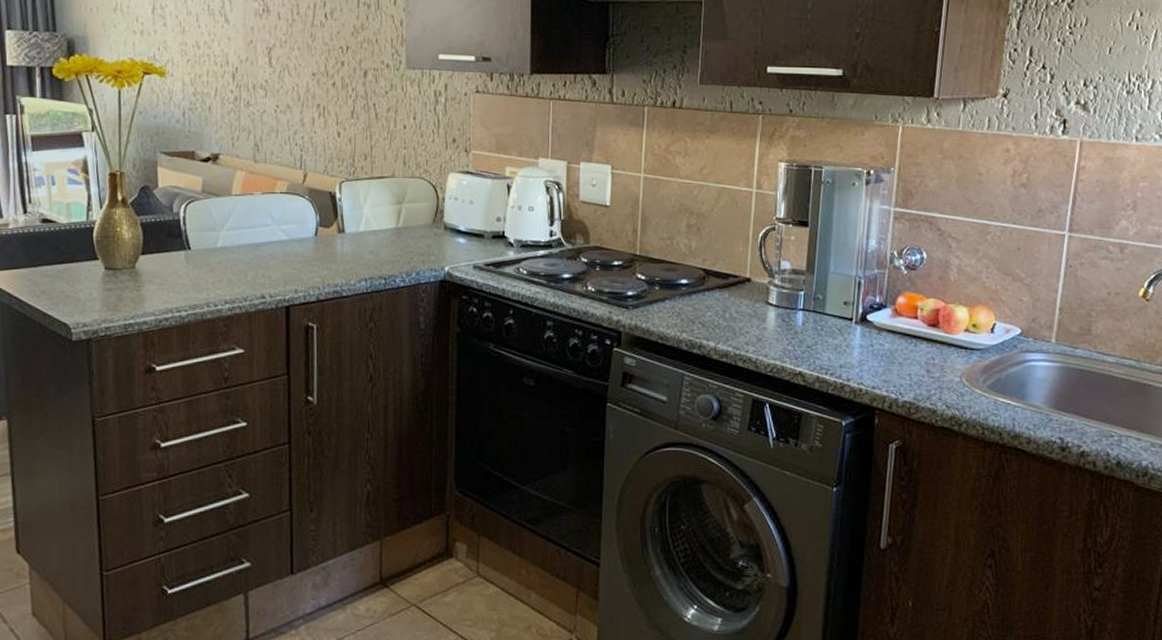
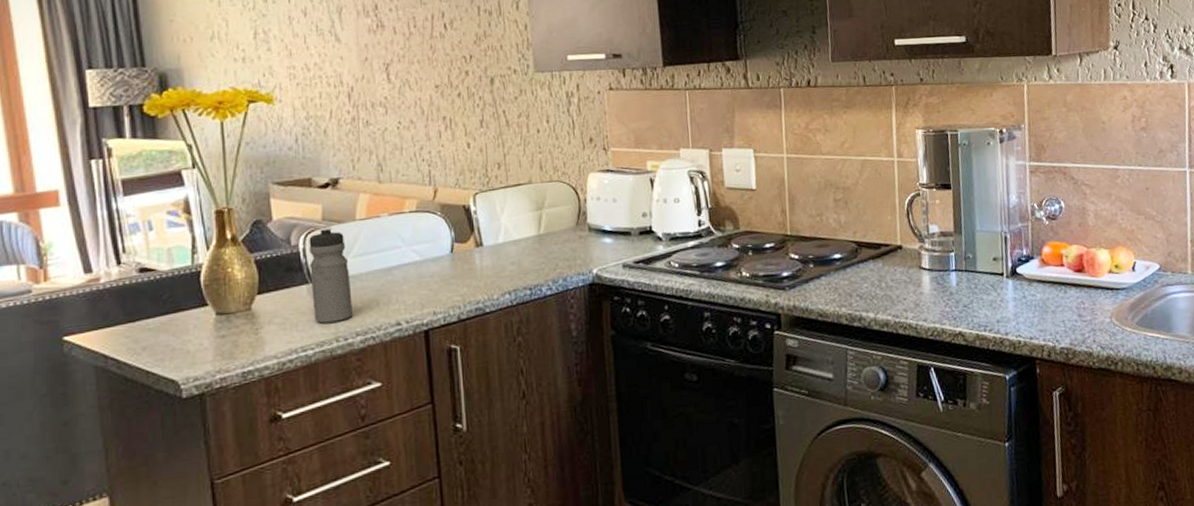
water bottle: none [188,198,224,288] -> present [309,226,353,324]

